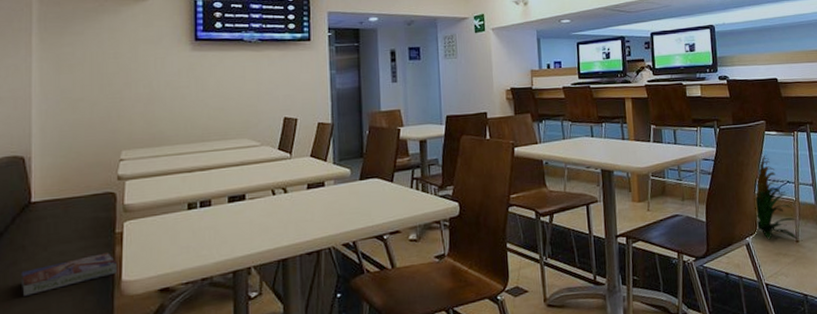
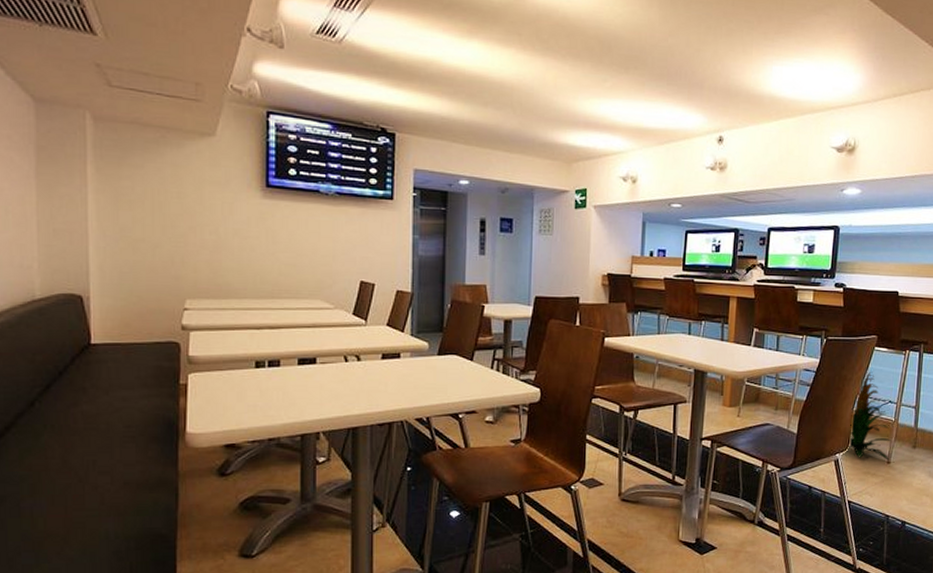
textbook: present [20,253,117,296] -> none [82,403,181,438]

